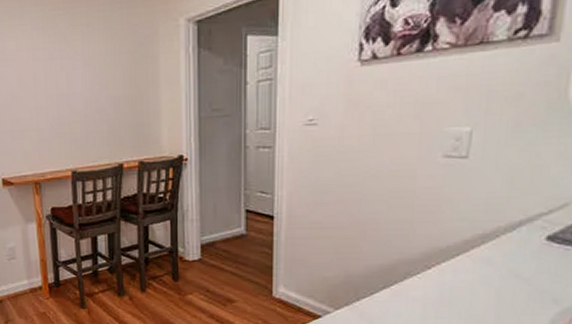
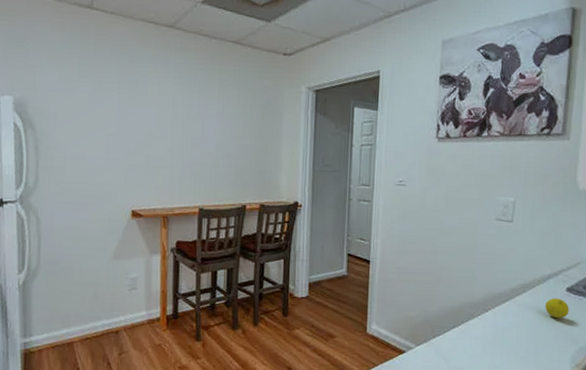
fruit: none [513,249,550,275] -> present [545,298,569,319]

